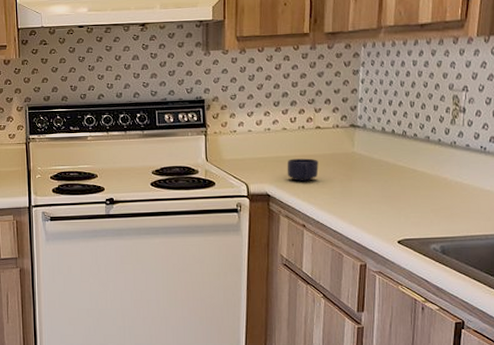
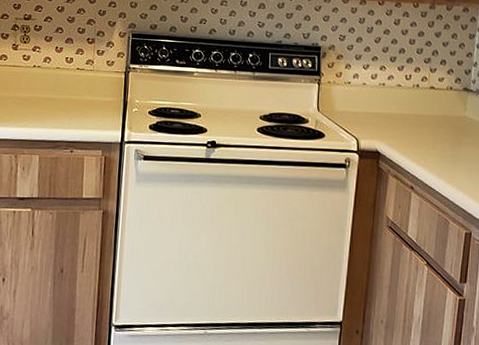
mug: present [287,158,319,181] -> none [398,117,431,141]

